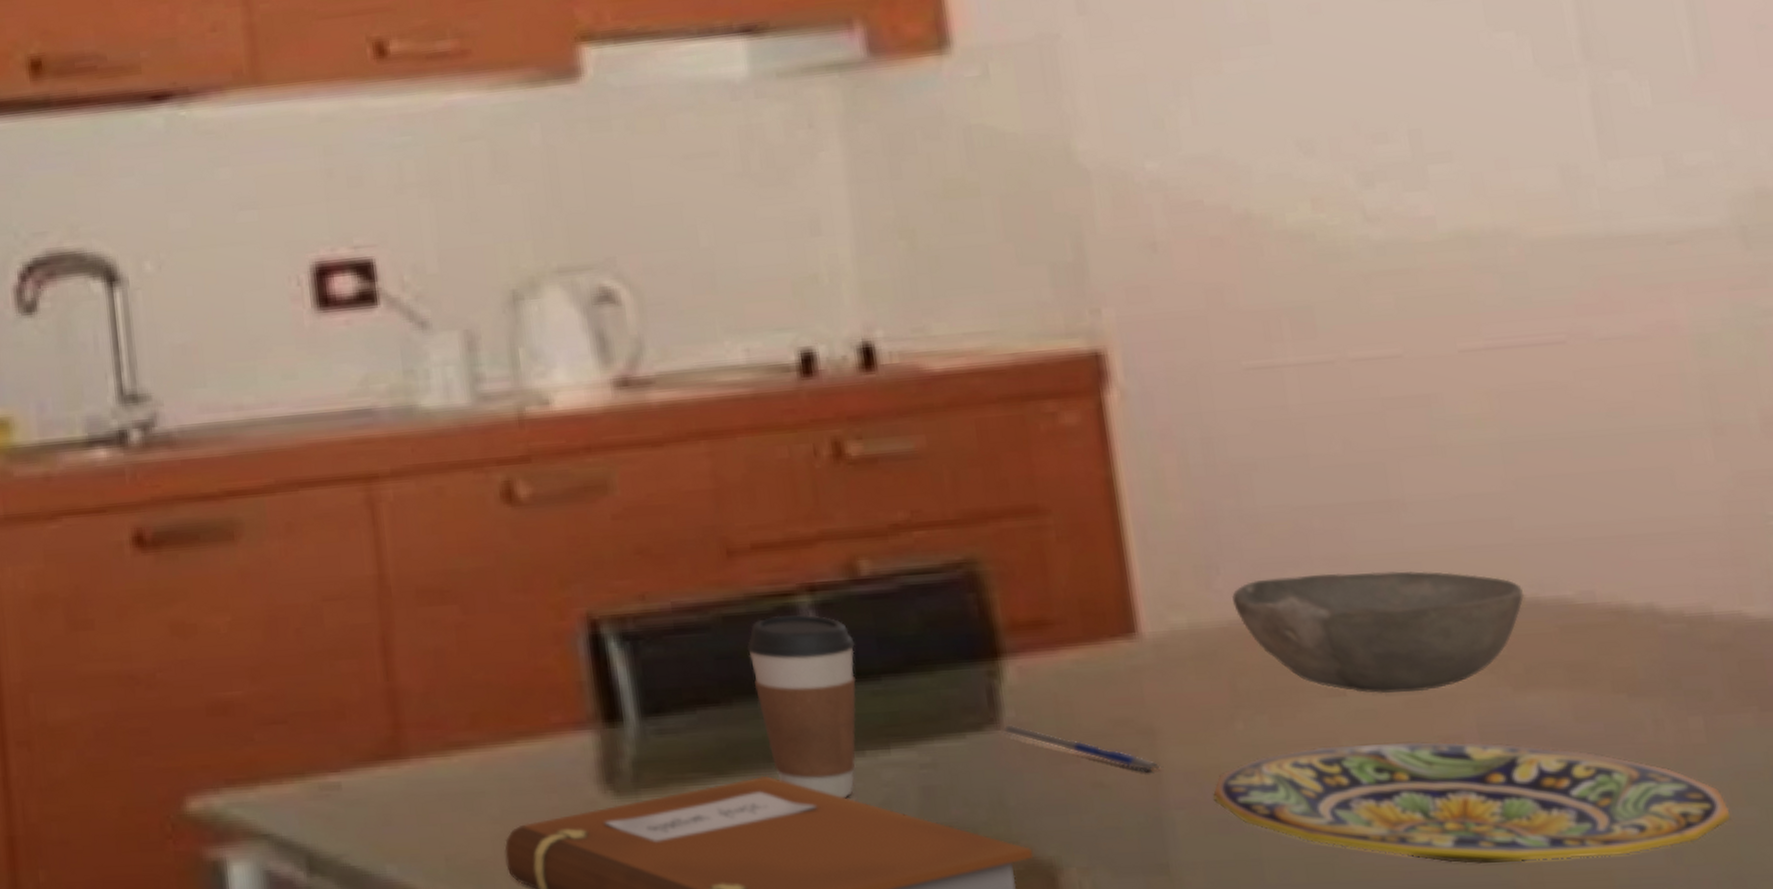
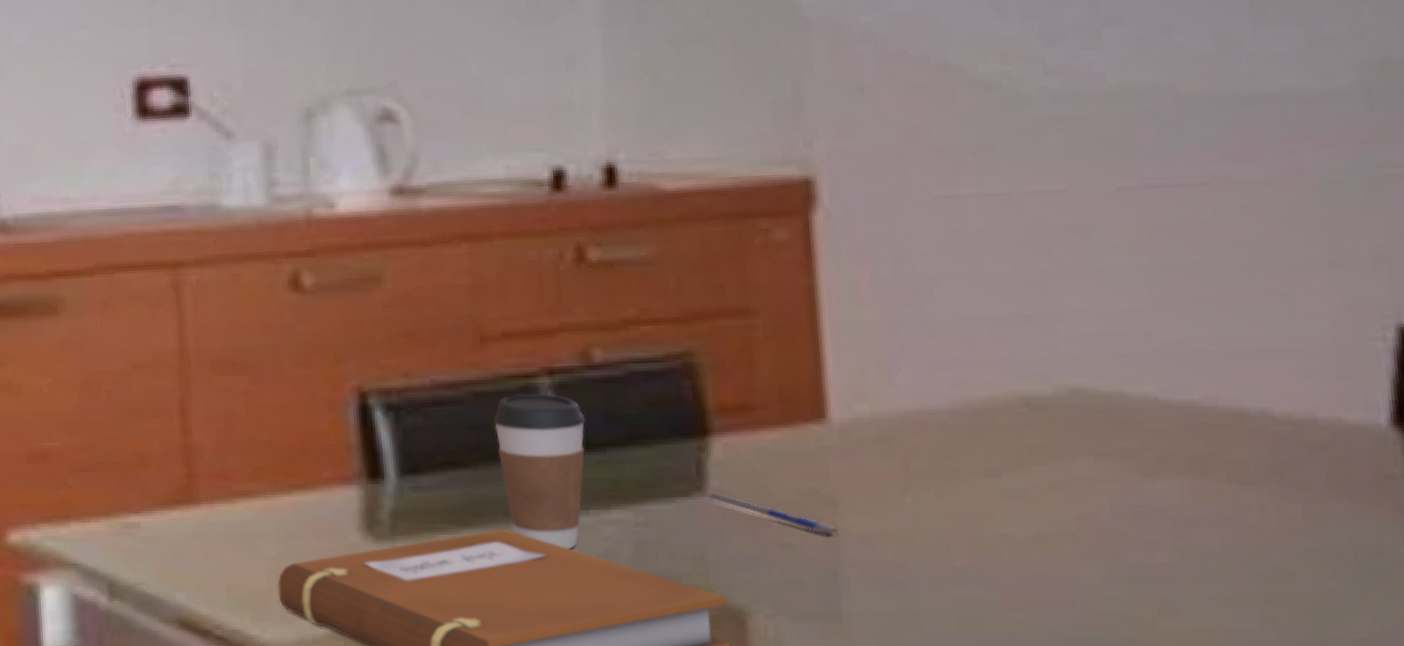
plate: present [1213,741,1731,864] -> none [883,517,1319,621]
bowl: present [1232,571,1524,694] -> none [910,373,1157,477]

